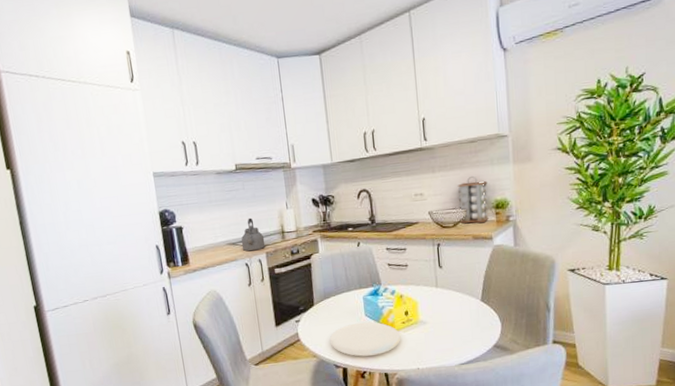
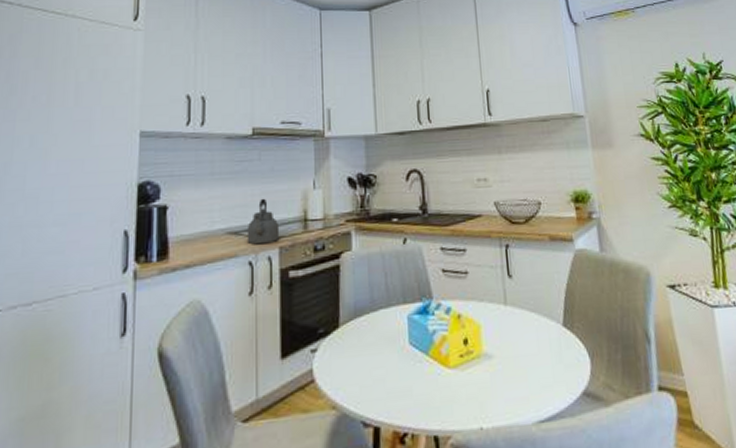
plate: present [329,321,401,357] -> none [357,353,458,409]
spice rack: present [457,175,489,224] -> none [528,160,567,220]

